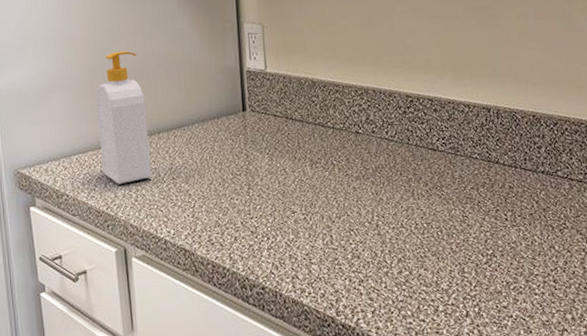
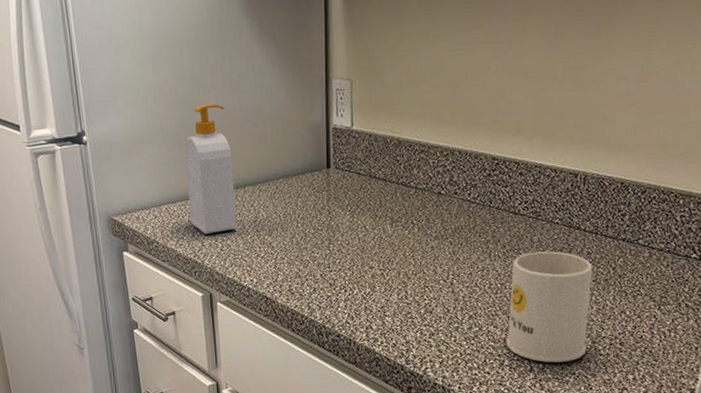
mug: none [436,187,521,306] -> present [506,251,593,362]

